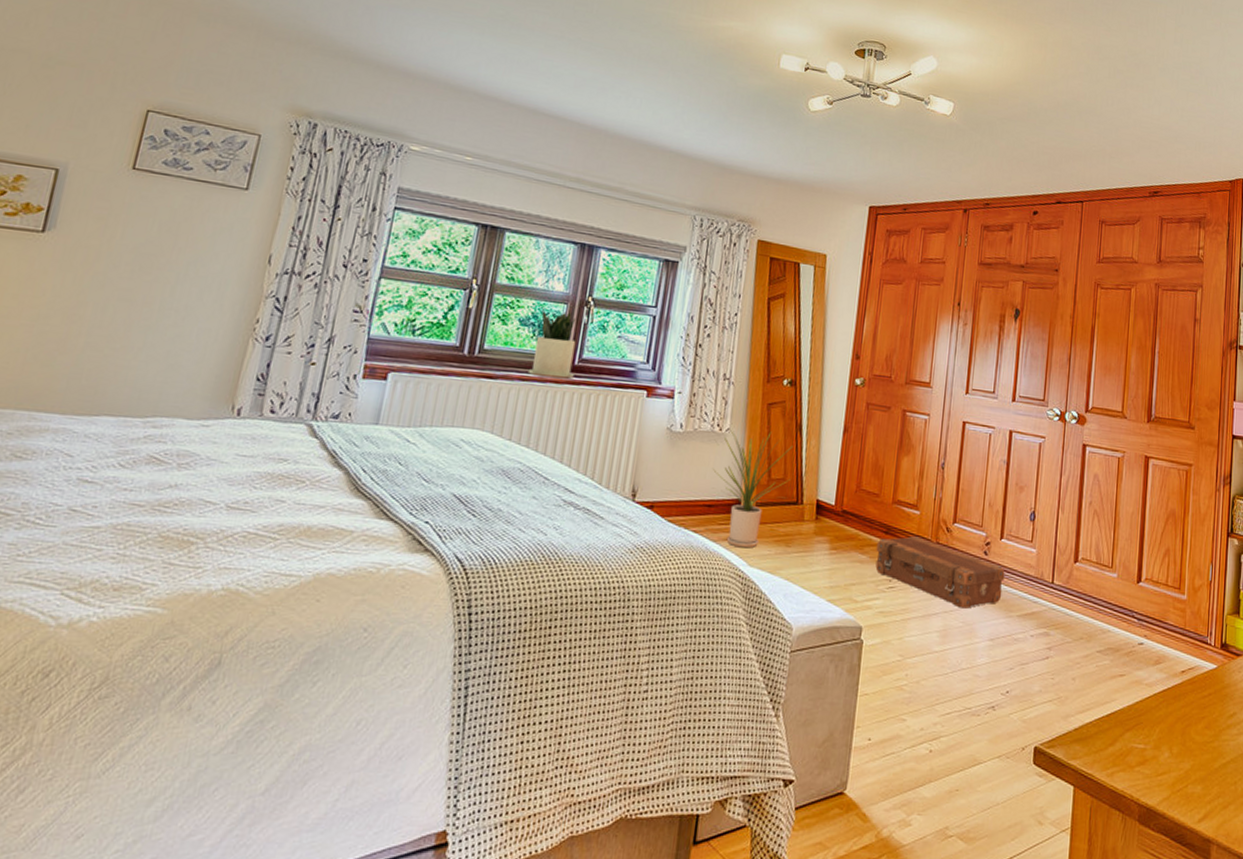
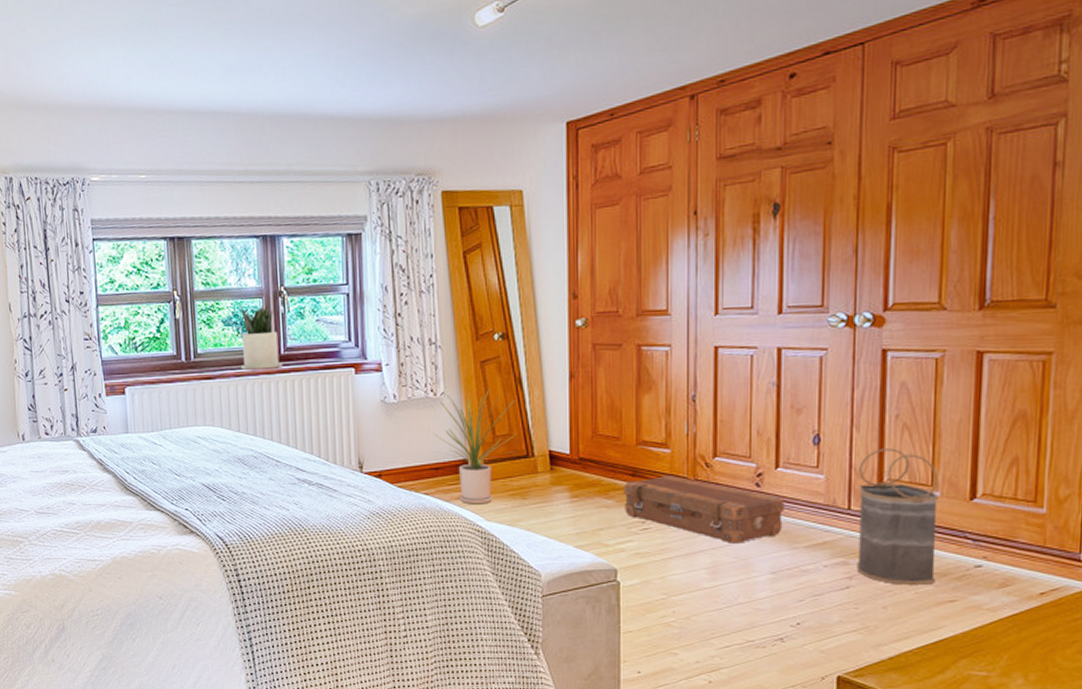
basket: none [1055,530,1117,659] -> present [856,448,940,585]

